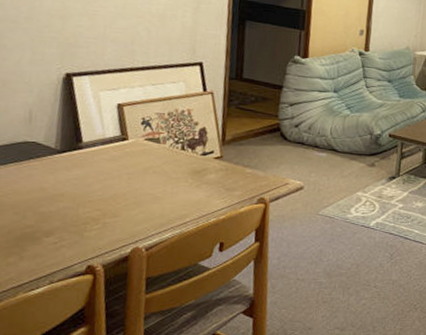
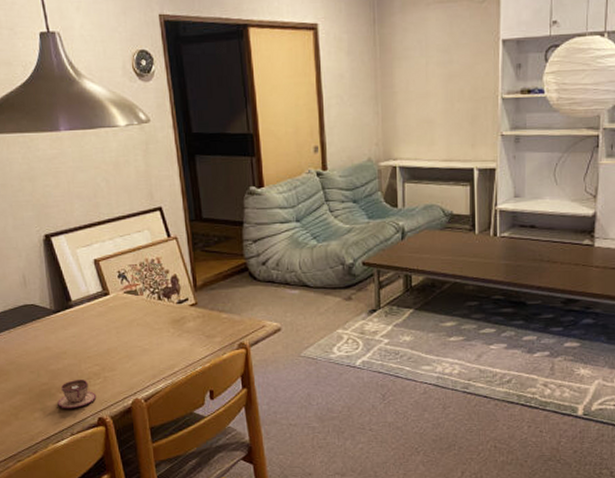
teacup: none [40,223,91,255] -> present [57,379,97,409]

